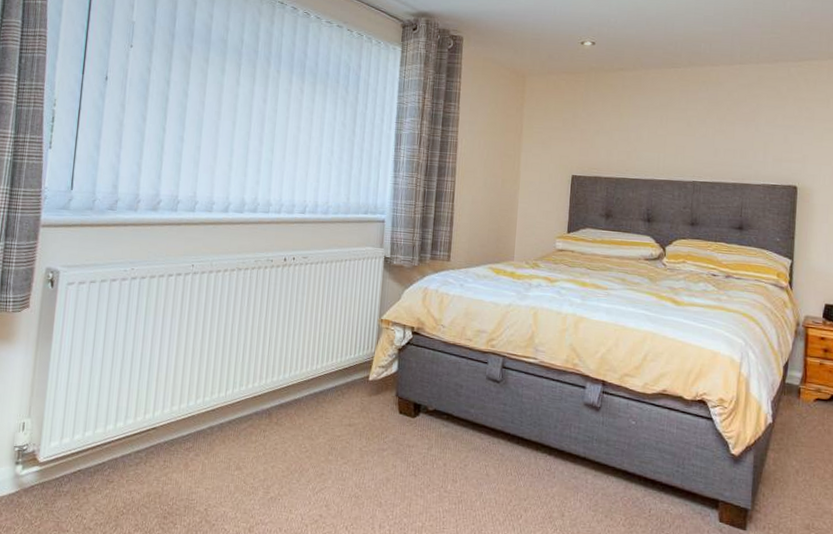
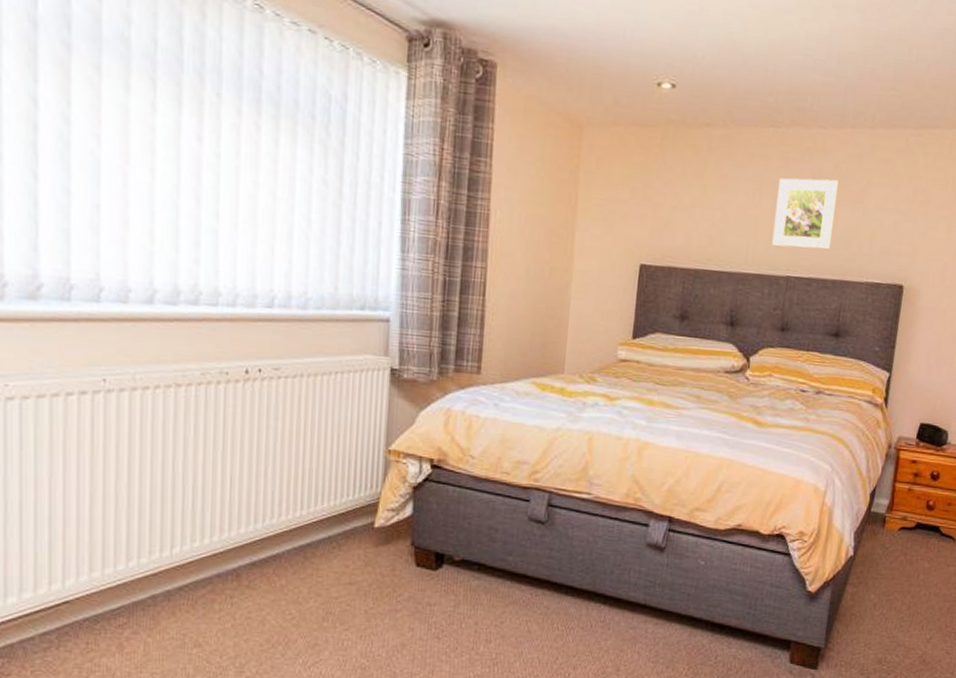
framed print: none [678,104,732,160] -> present [772,178,838,250]

